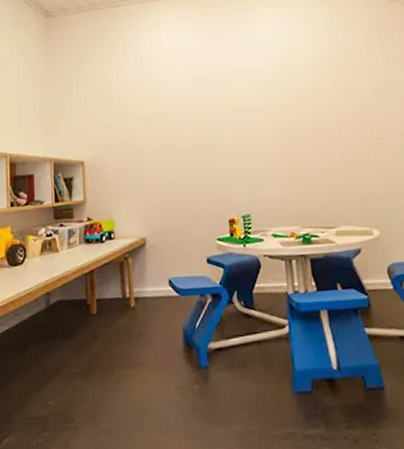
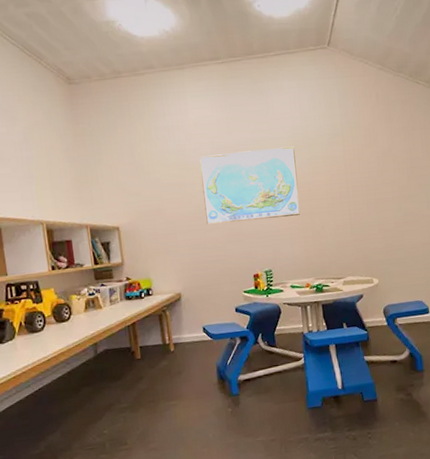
world map: none [173,76,283,161] -> present [199,146,300,224]

